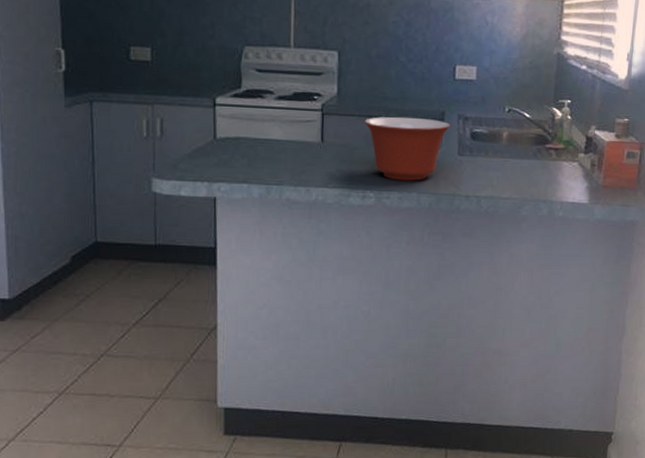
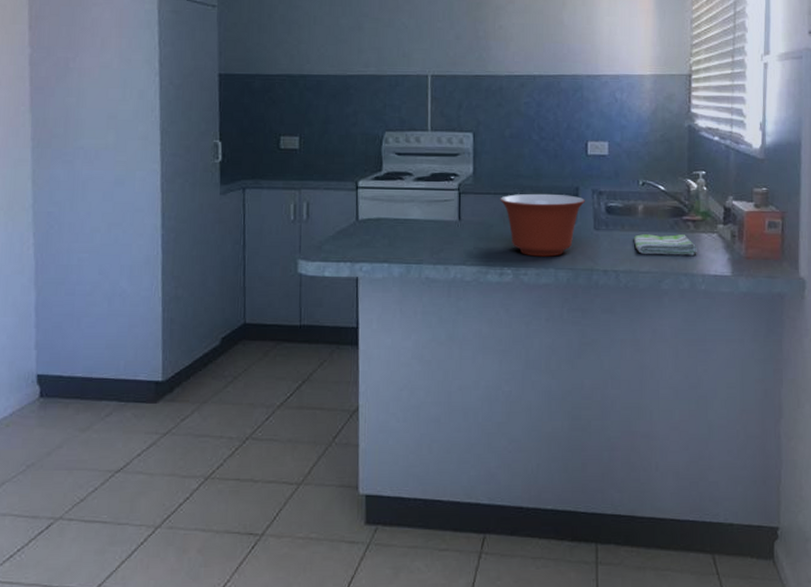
dish towel: none [497,161,559,183] -> present [634,234,698,256]

